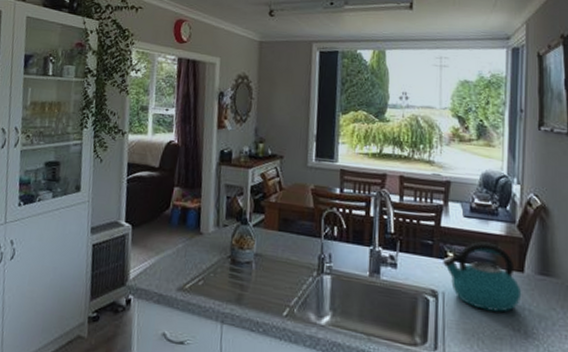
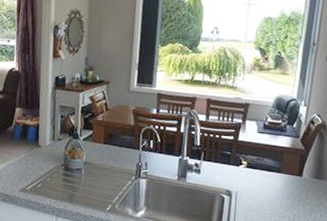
kettle: present [443,241,522,312] -> none [238,152,299,207]

